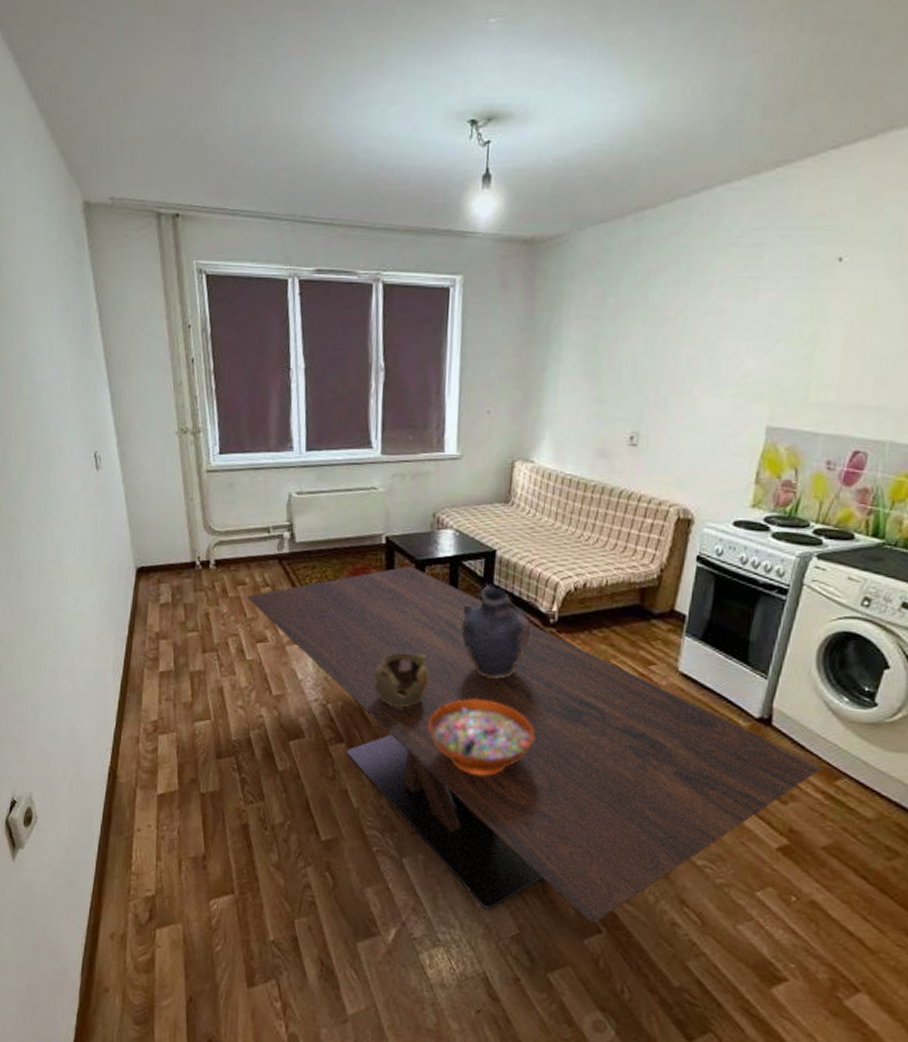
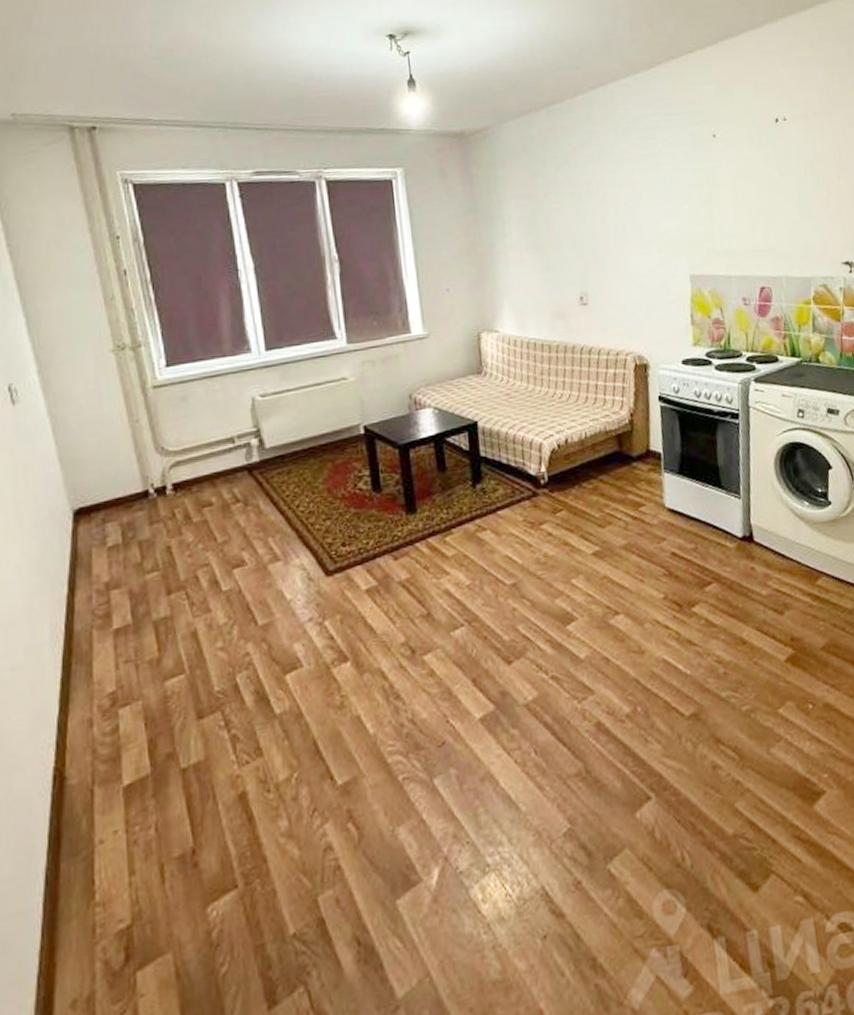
dining table: present [247,566,822,923] -> none [216,452,803,812]
teapot: present [374,652,429,708] -> none [372,542,432,607]
decorative bowl: present [428,699,535,776] -> none [437,576,548,661]
vase: present [461,585,531,679] -> none [454,456,525,553]

